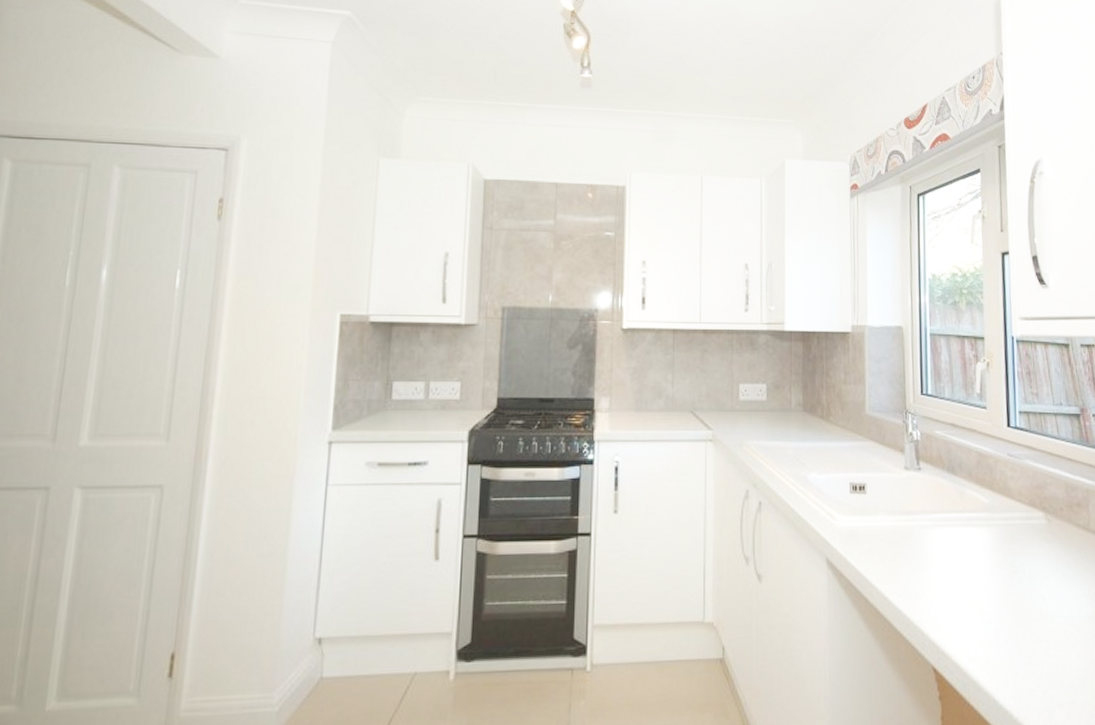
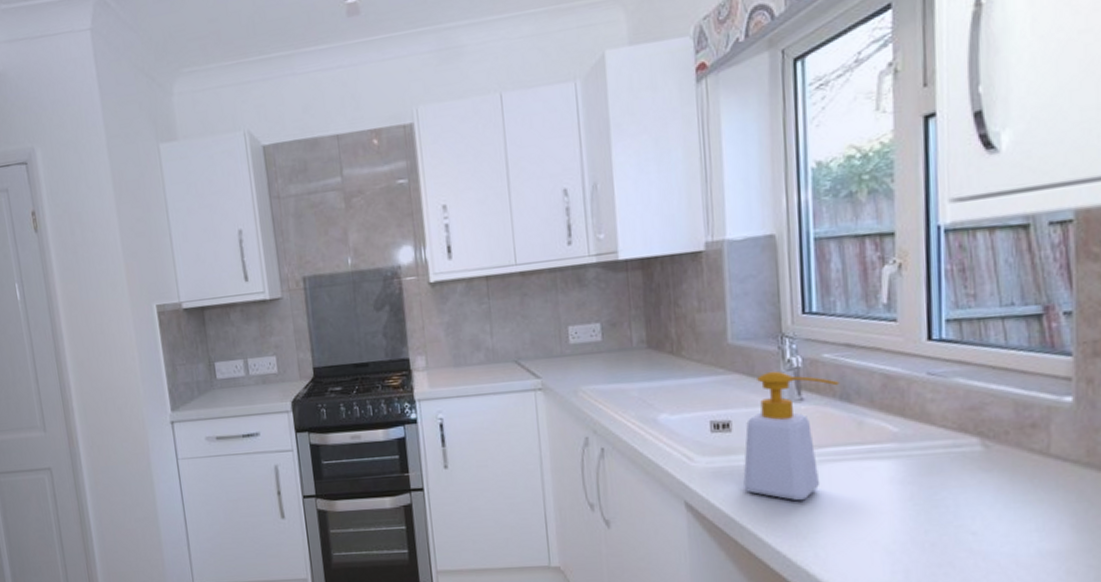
soap bottle: none [874,441,947,561] -> present [743,371,839,500]

